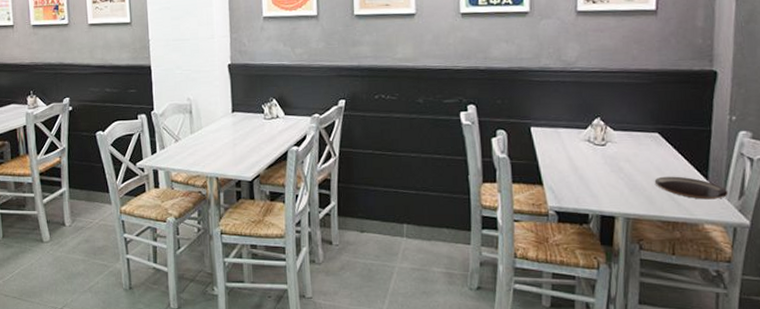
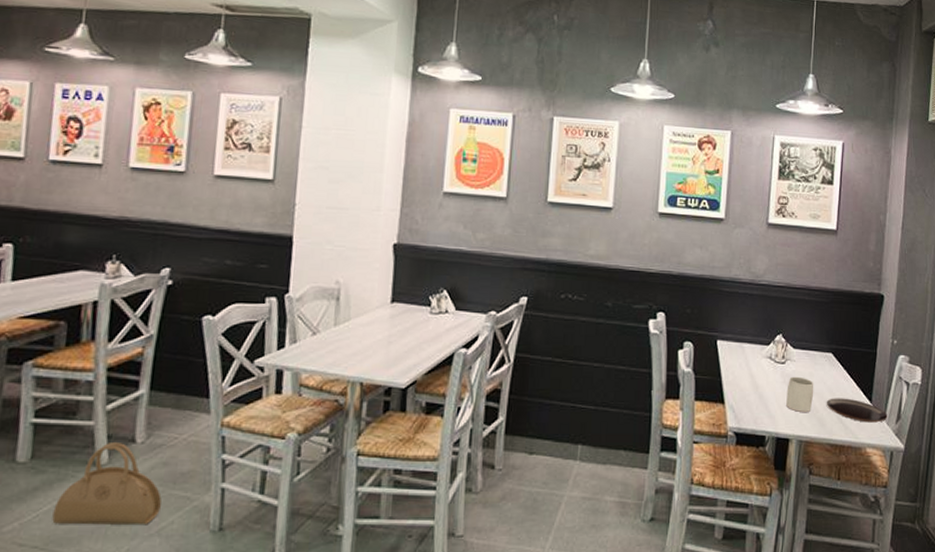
handbag: none [21,225,88,284] -> present [52,441,162,526]
mug: none [609,157,640,192] -> present [786,376,814,413]

